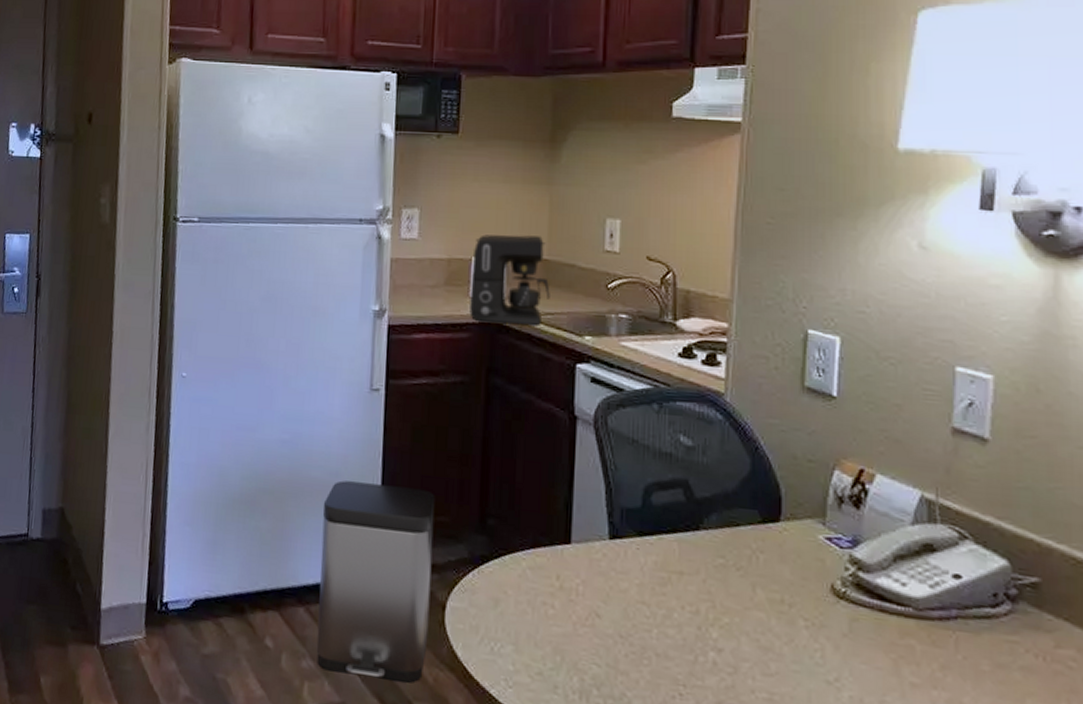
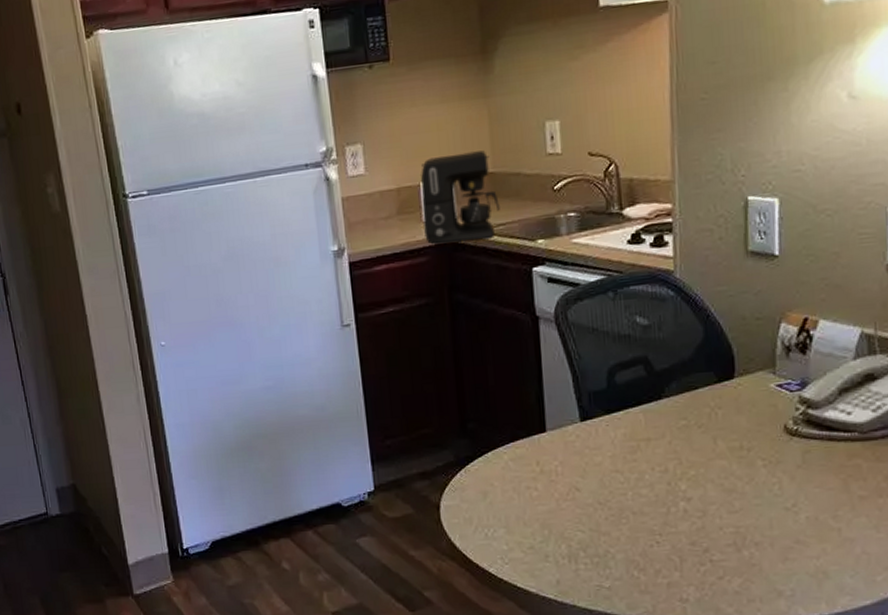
pedal bin: present [316,480,435,683] -> none [314,408,428,580]

